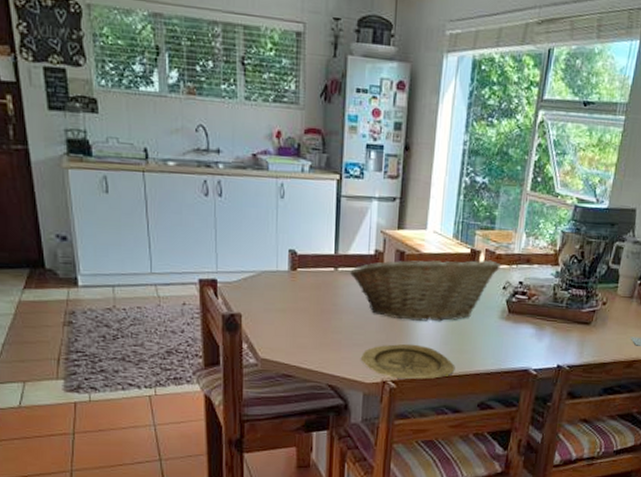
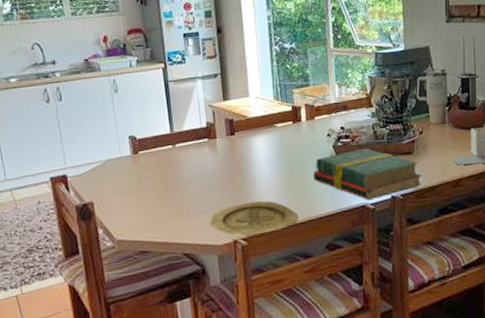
fruit basket: present [350,255,500,322] -> none [187,113,321,181]
hardback book: none [479,309,595,365] -> present [313,148,422,200]

